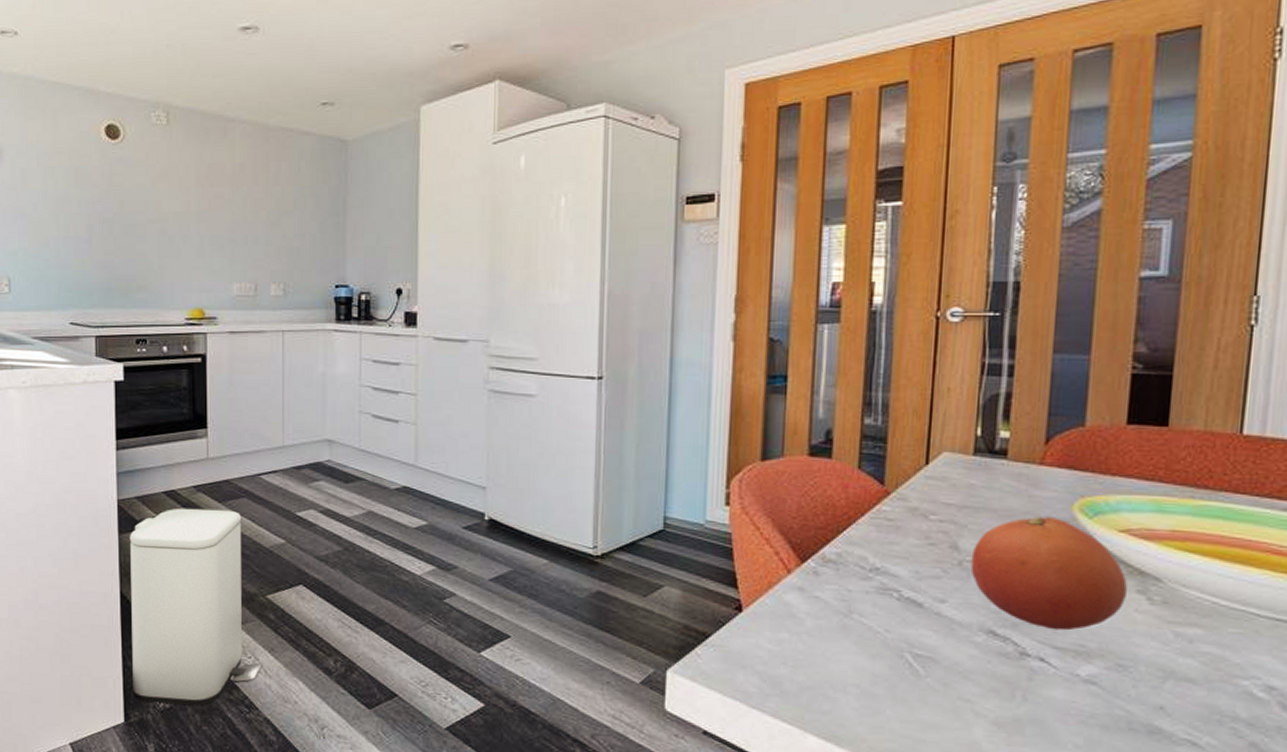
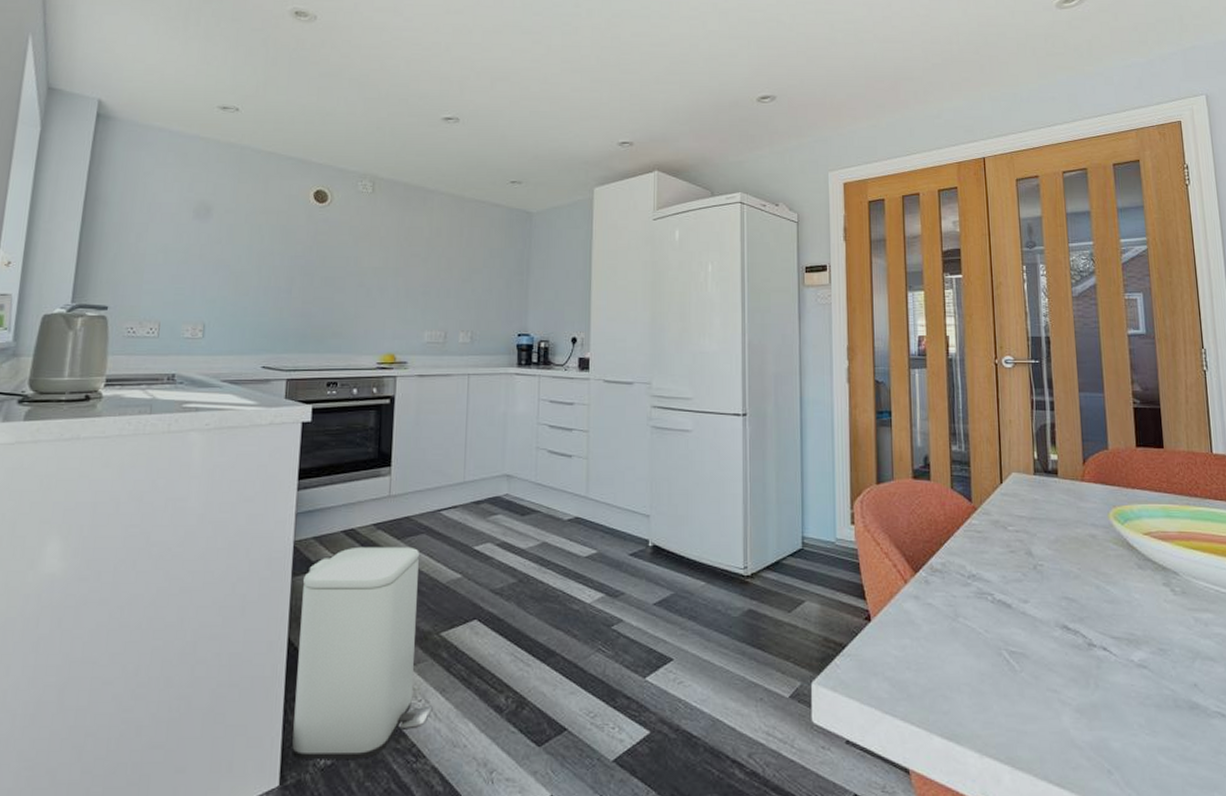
fruit: present [970,517,1127,631] -> none [1042,525,1157,622]

